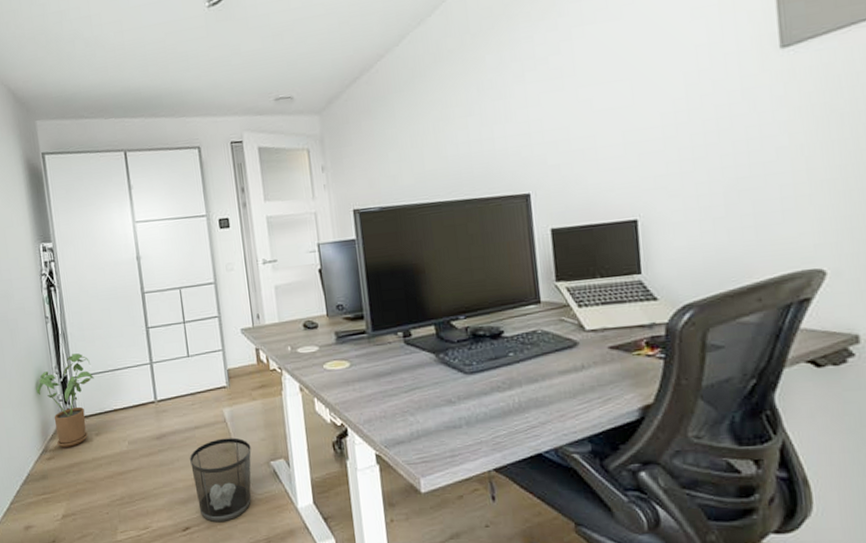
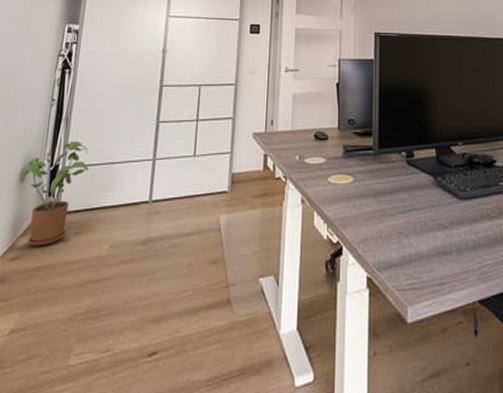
waste bin: present [190,437,252,523] -> none [172,248,242,348]

